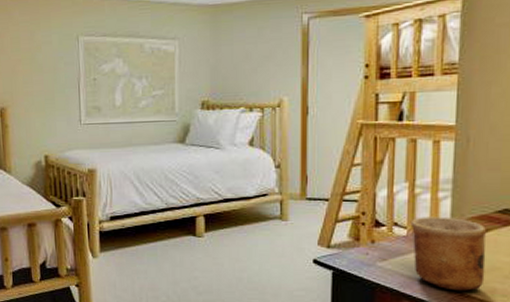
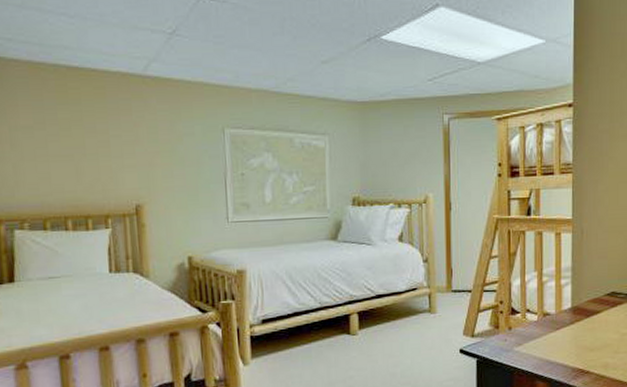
cup: present [410,217,487,291] -> none [540,301,600,368]

